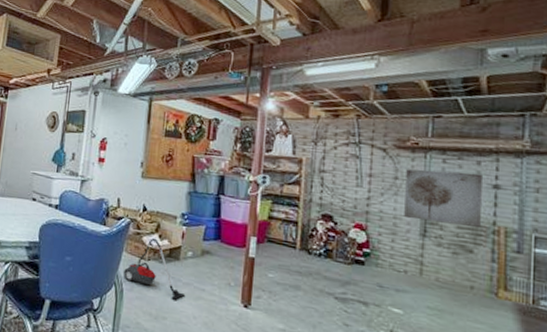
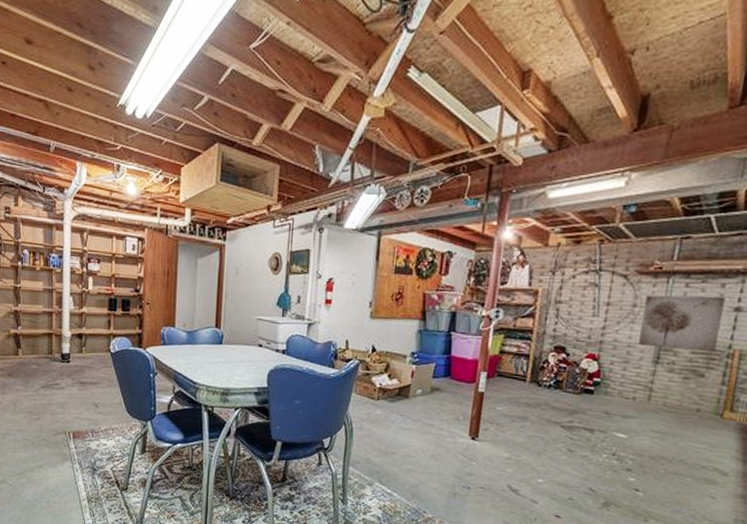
vacuum cleaner: present [123,239,186,300] -> none [353,379,415,436]

